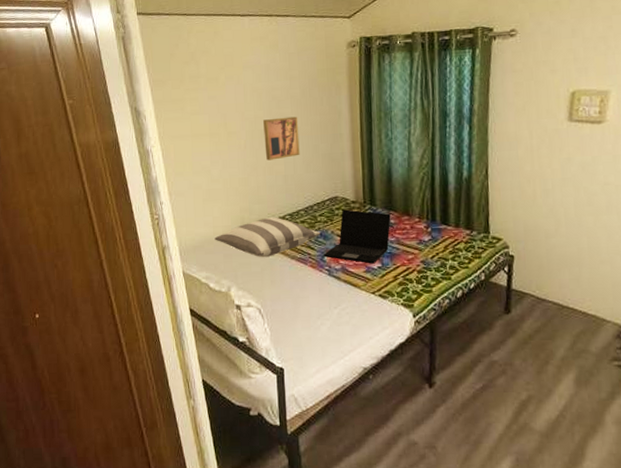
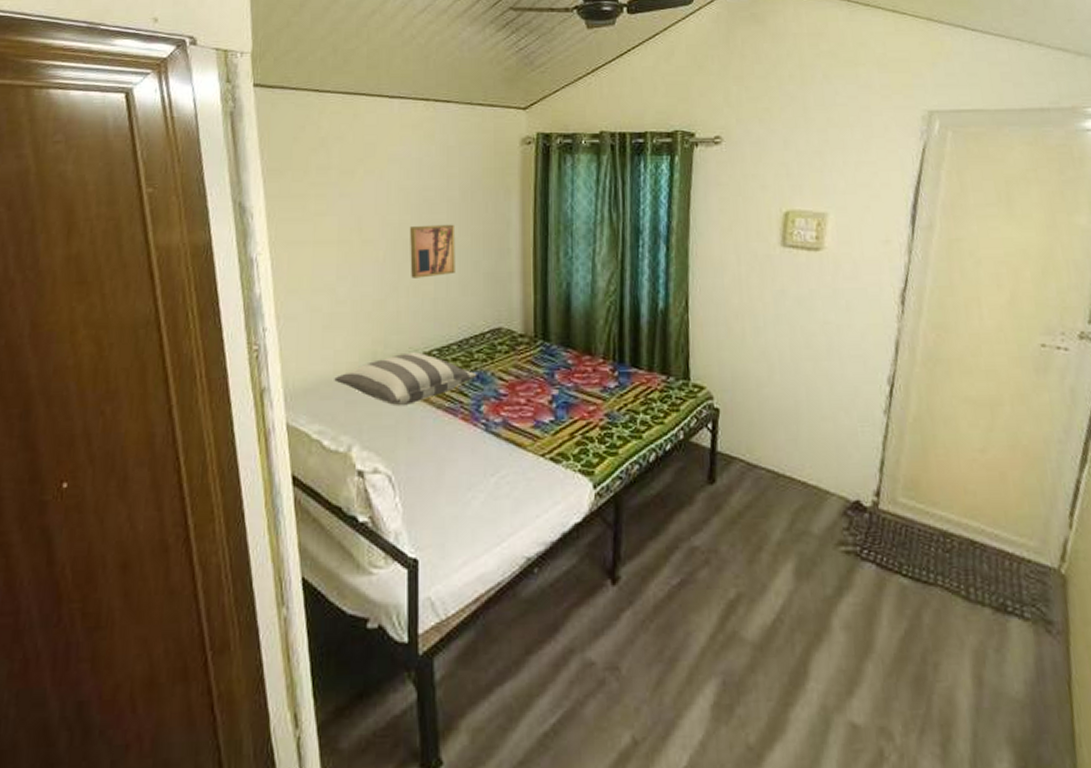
laptop: present [323,209,391,264] -> none [479,345,568,417]

